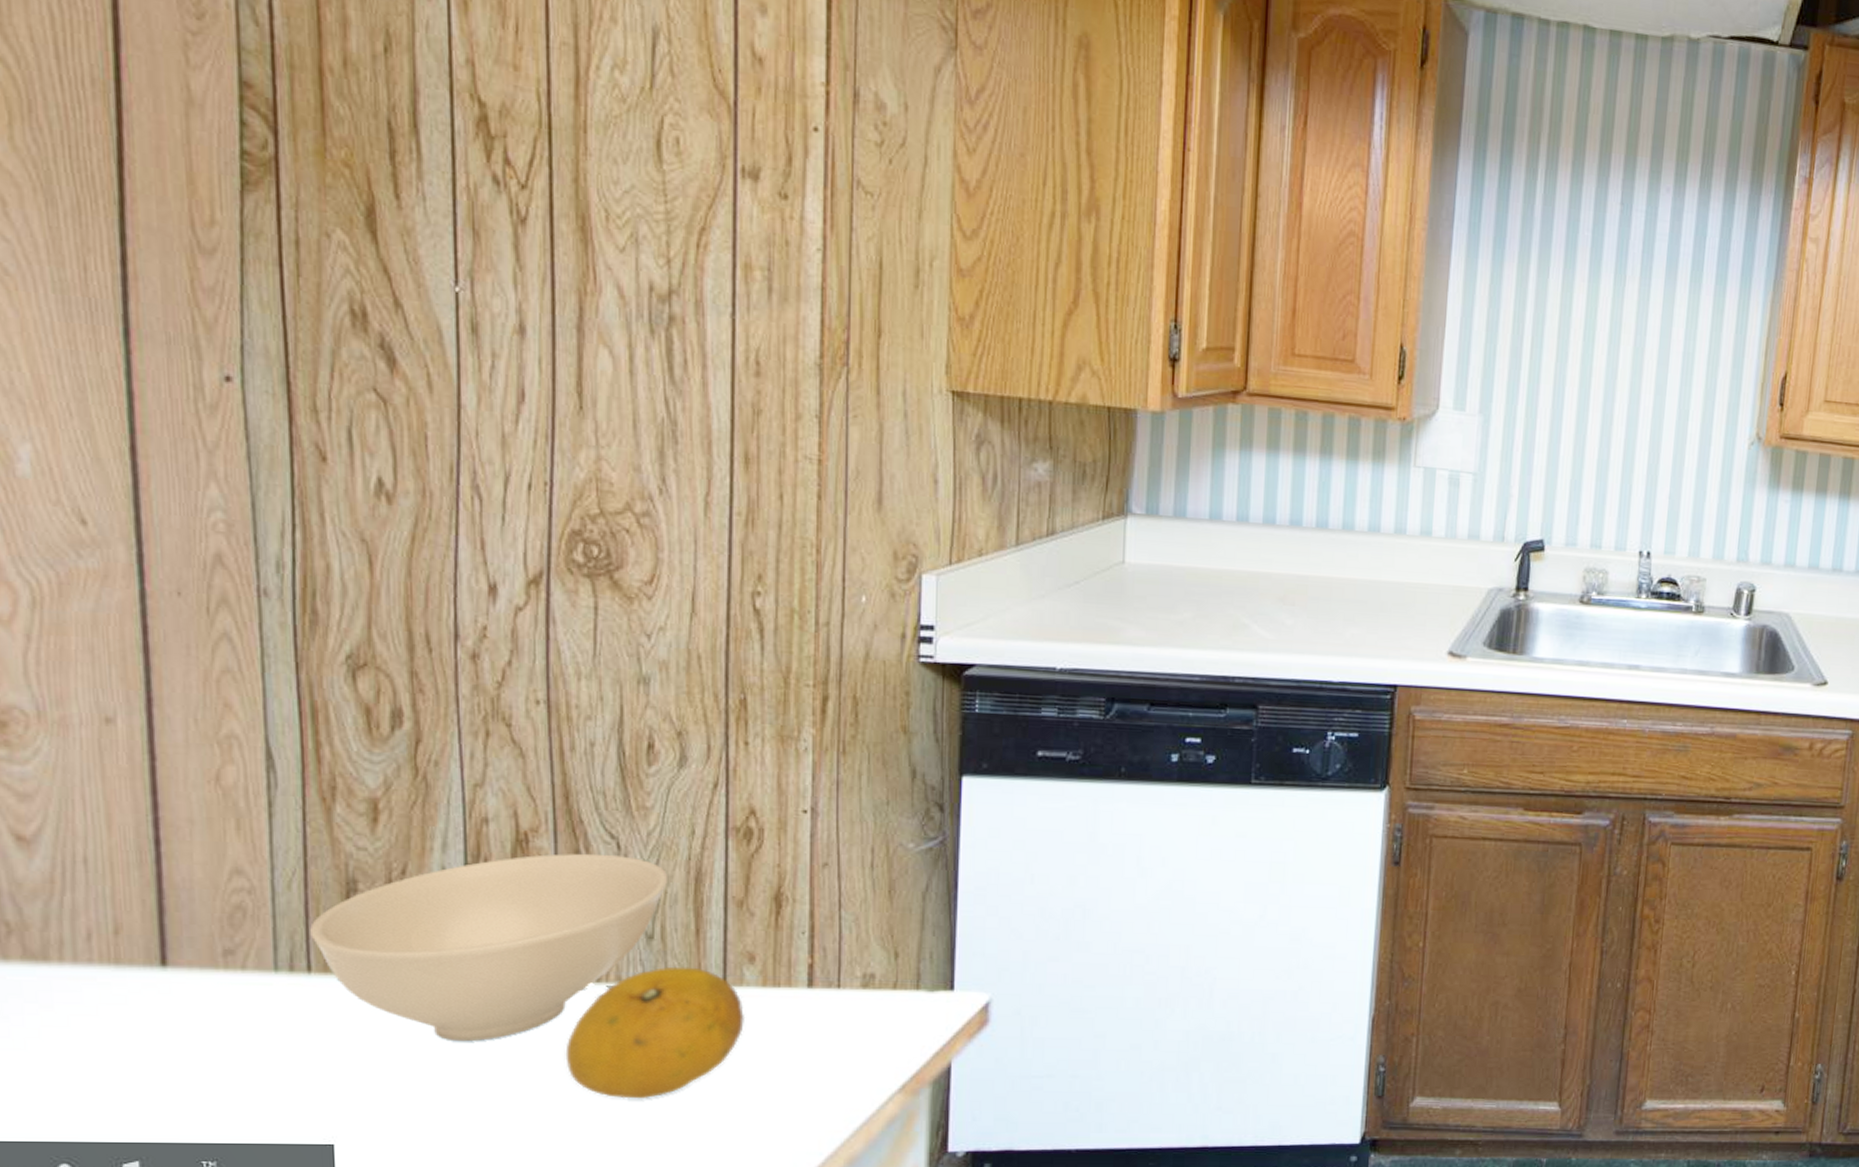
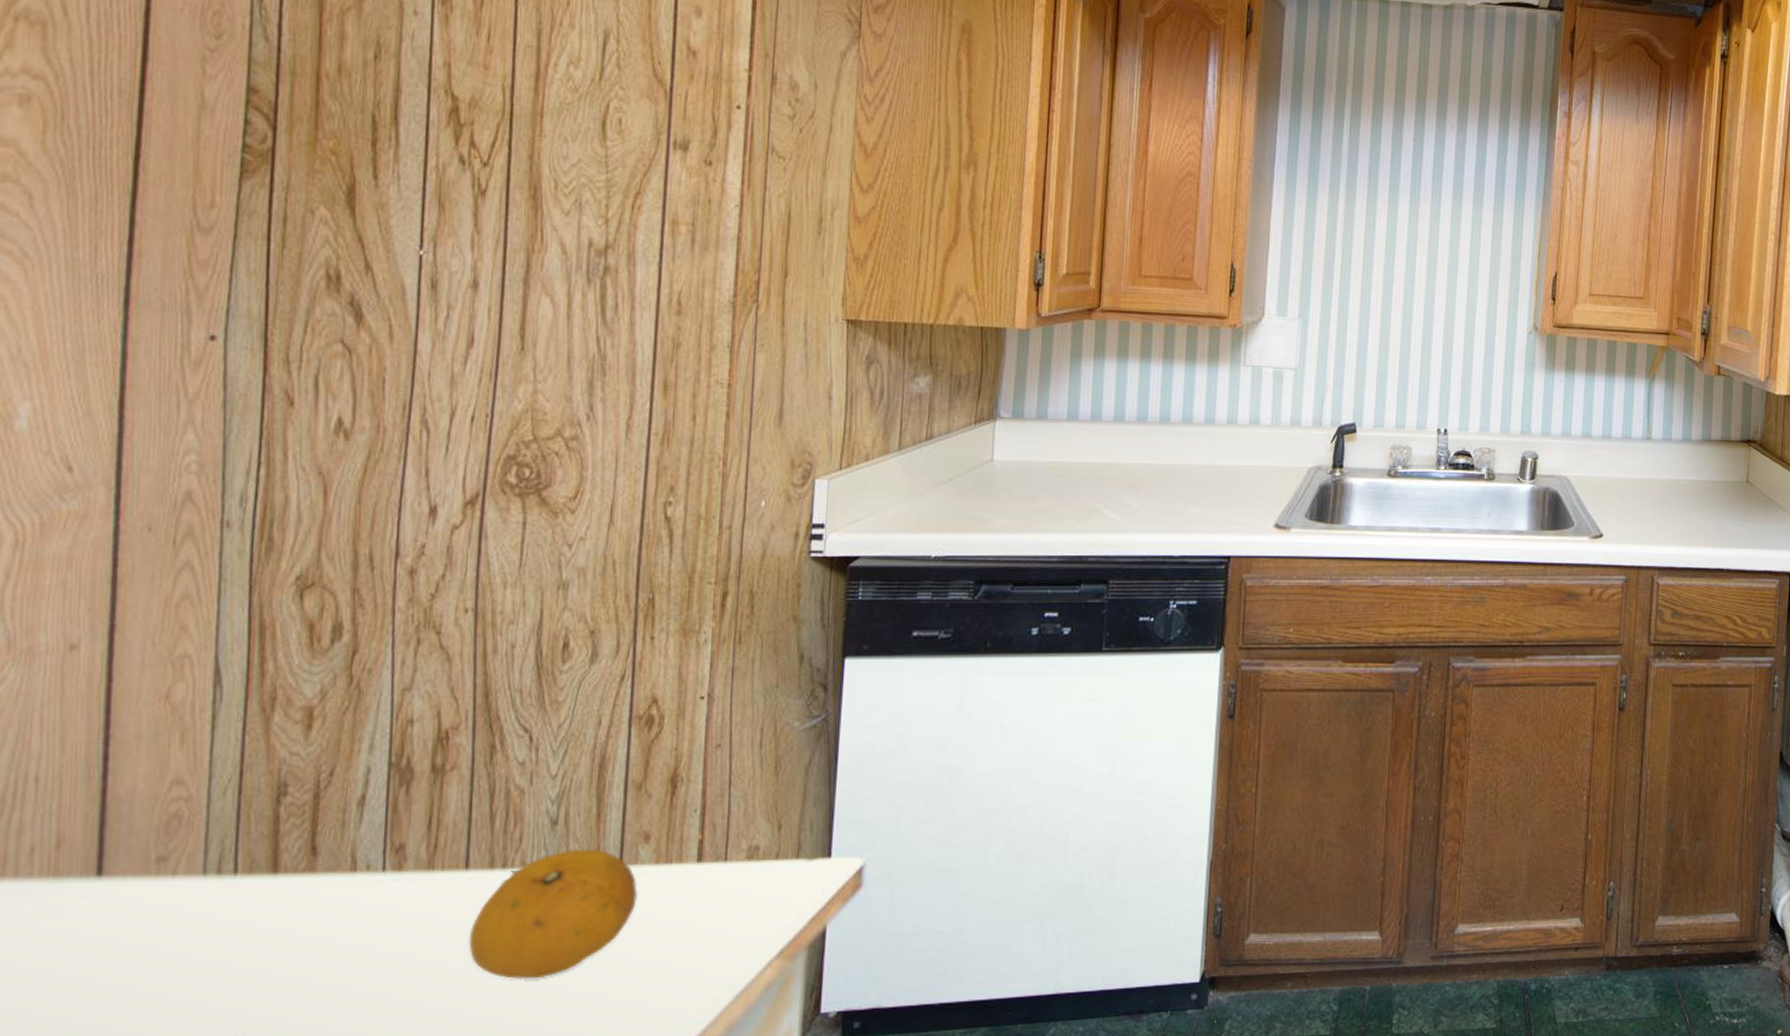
bowl: present [310,853,669,1042] -> none [240,747,575,933]

